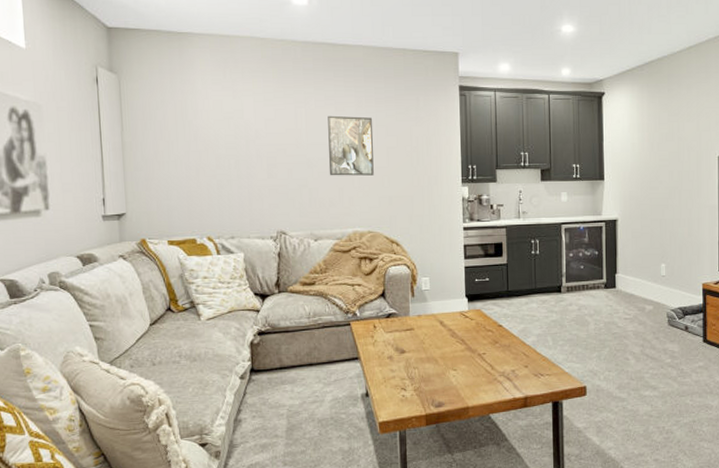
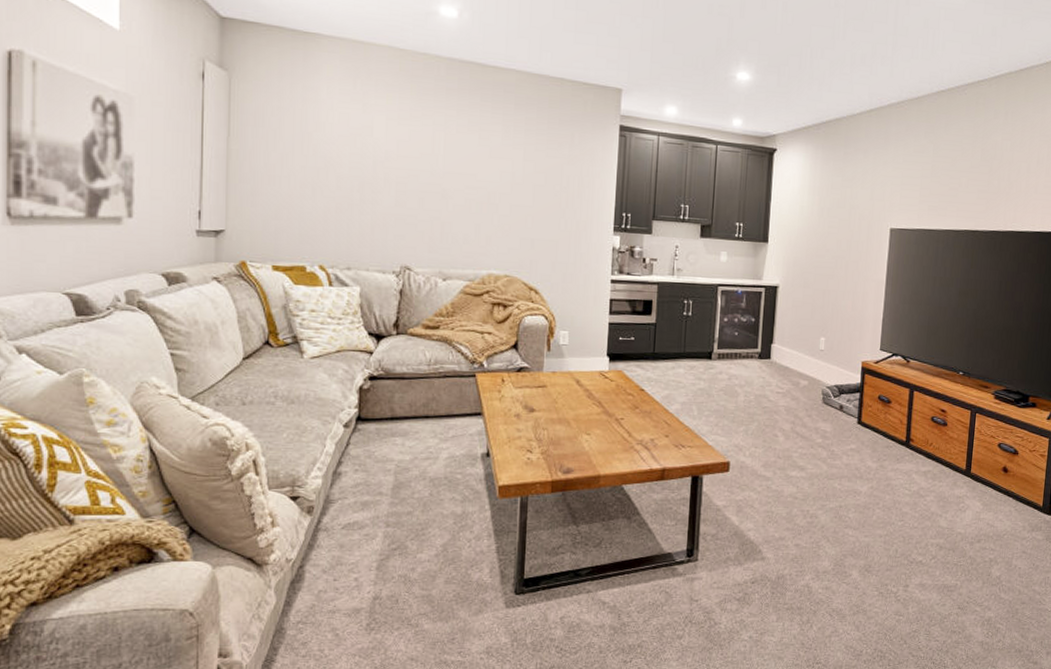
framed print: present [328,115,374,176] -> none [466,143,521,214]

